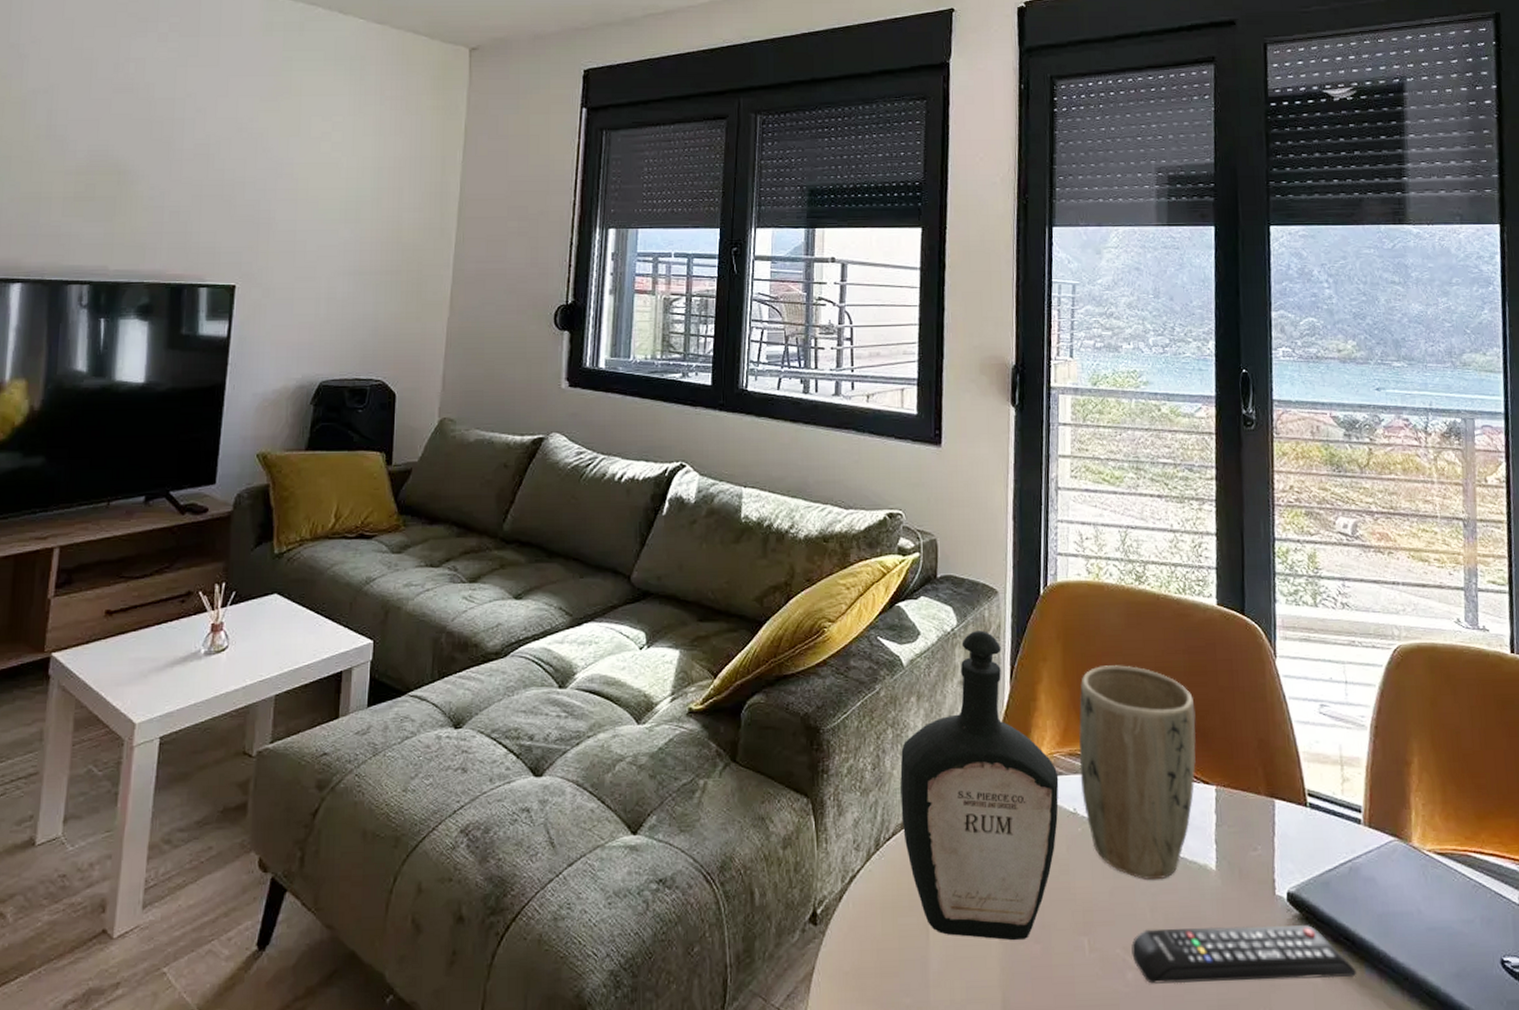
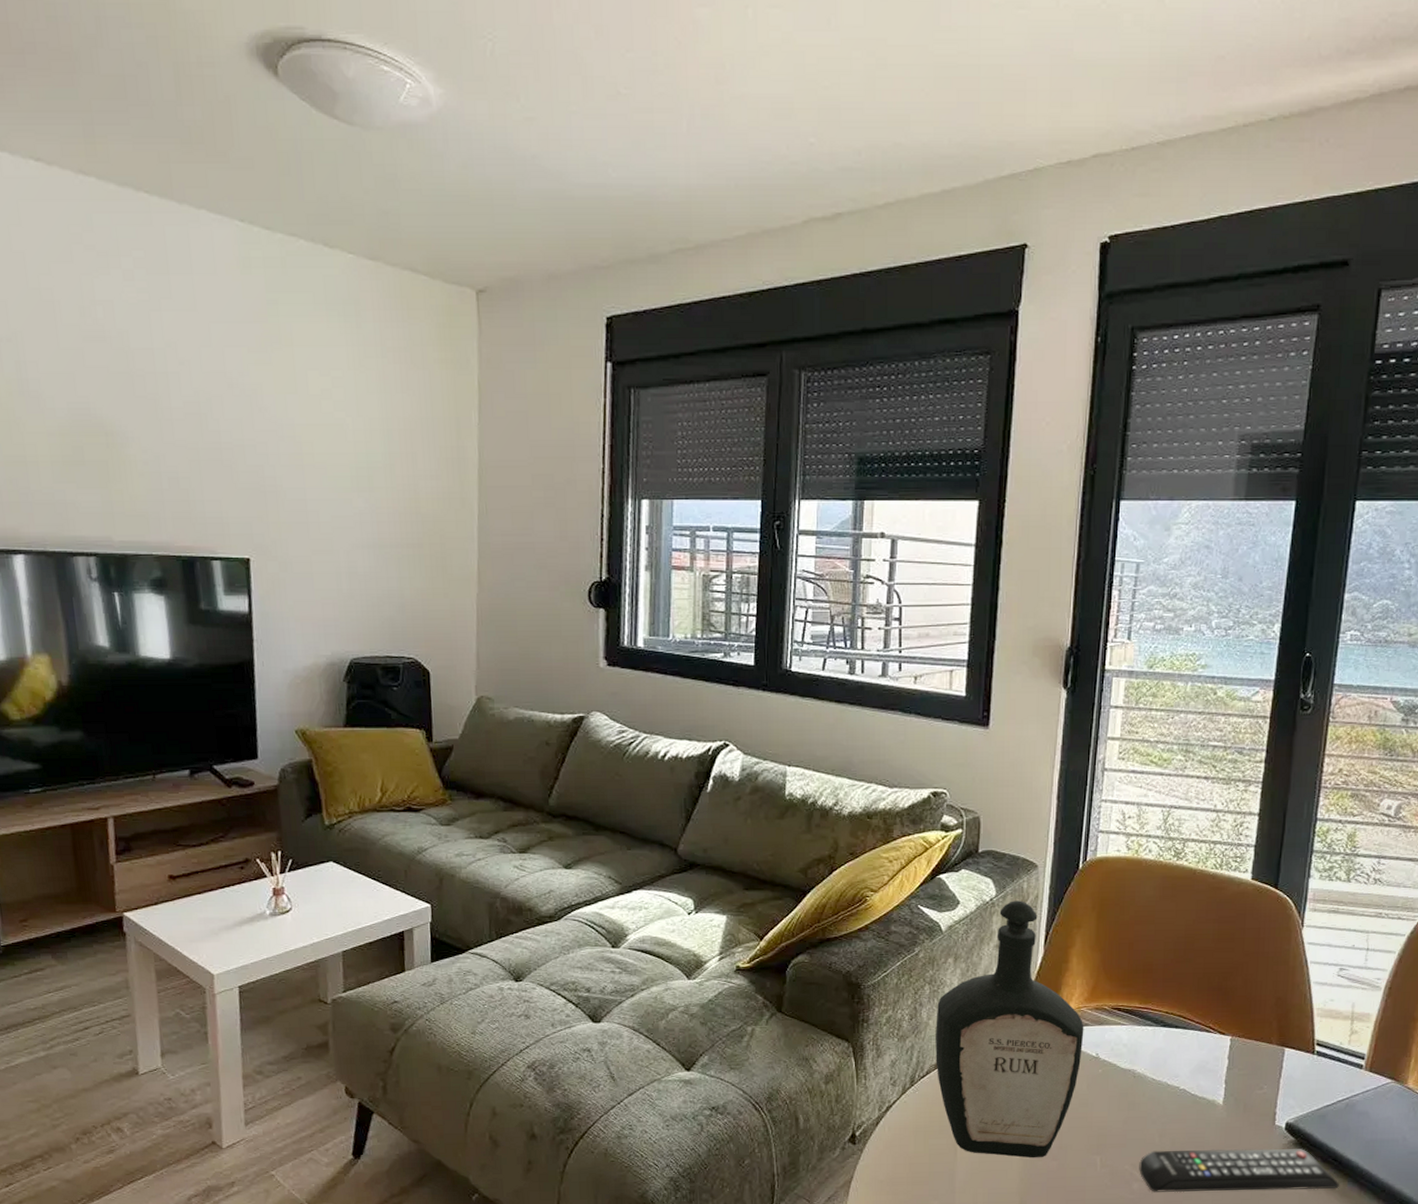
plant pot: present [1079,665,1196,879] -> none [1104,932,1220,1111]

